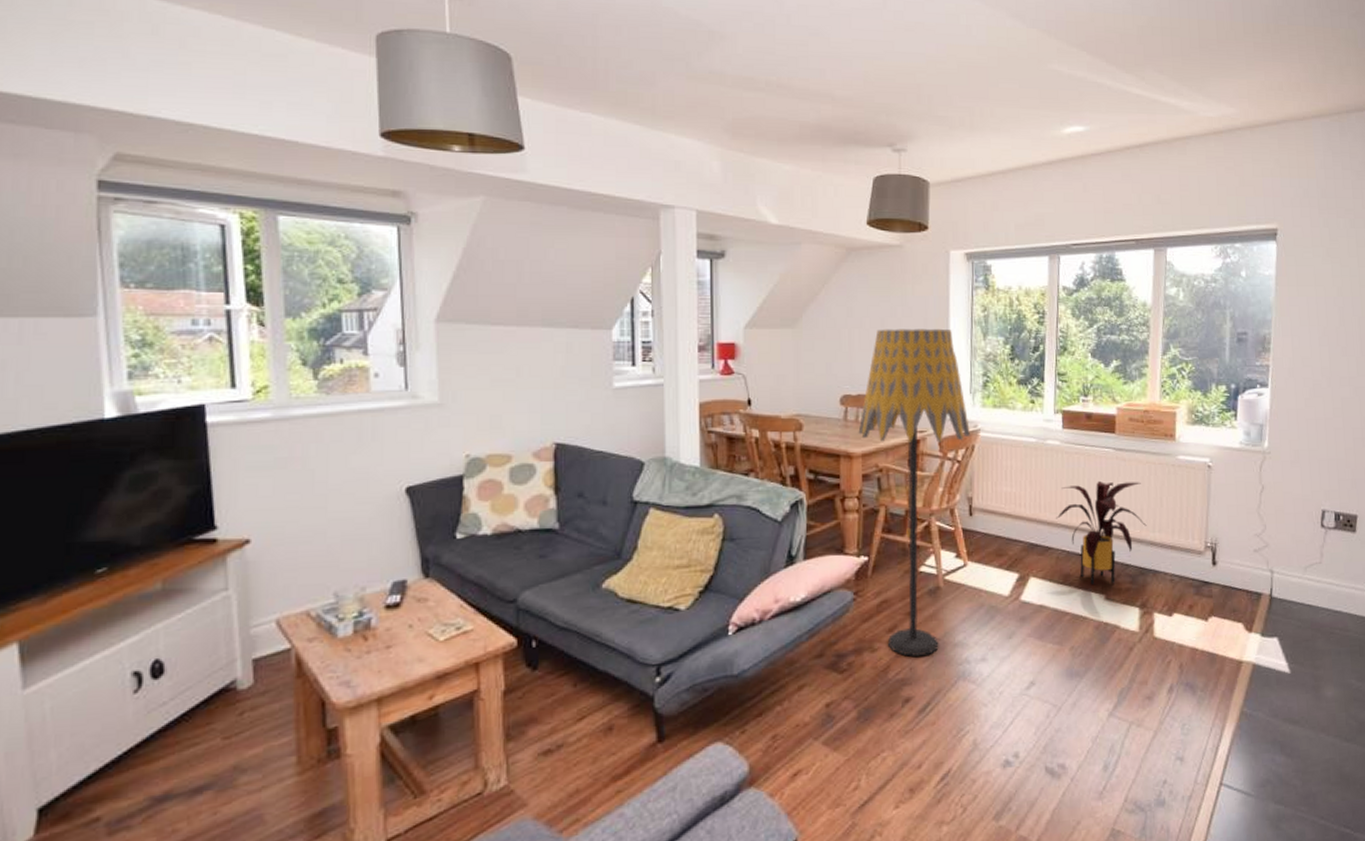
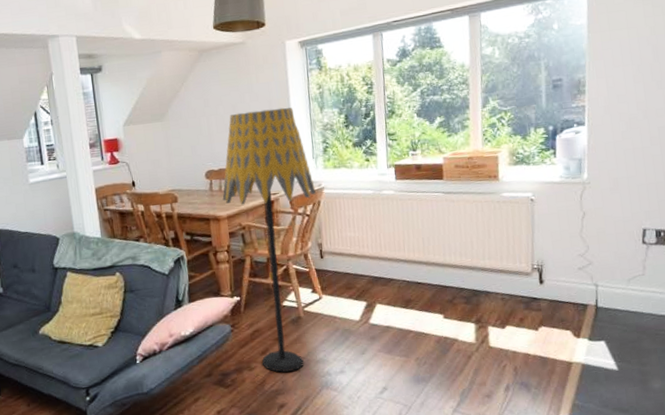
house plant: present [1056,480,1147,584] -> none [395,218,477,307]

